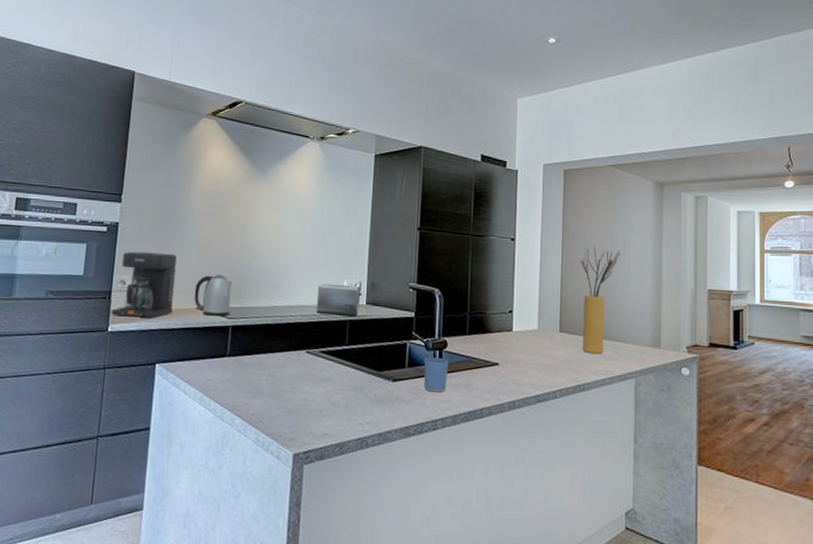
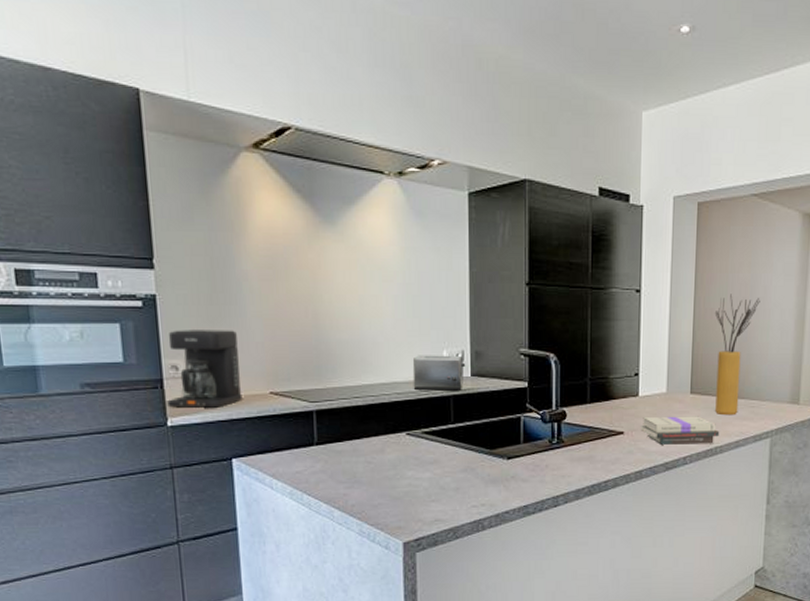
kettle: present [194,275,232,317] -> none [265,352,311,401]
mug: present [423,357,448,393] -> none [541,431,568,468]
books: none [513,350,587,380] -> present [640,416,720,445]

